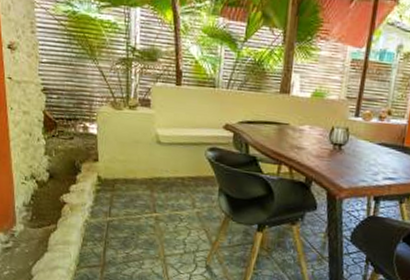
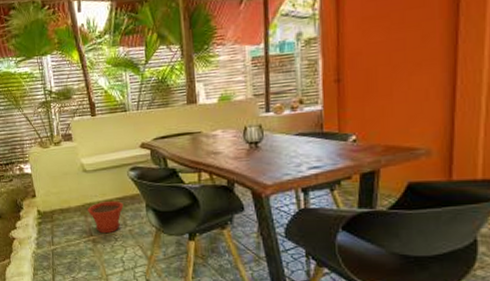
plant pot: none [155,178,195,213] -> present [88,201,124,234]

